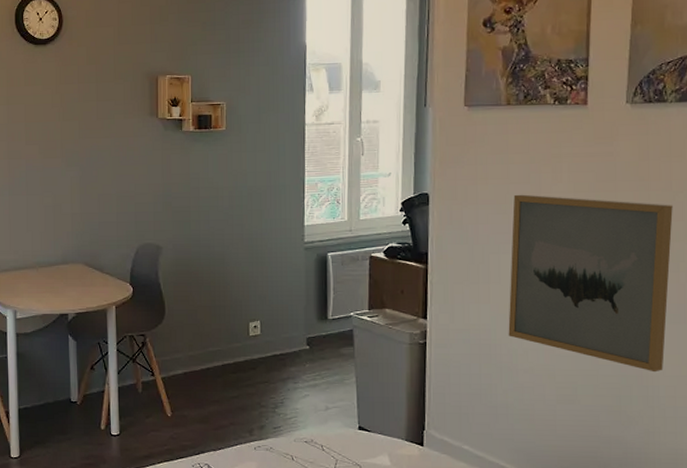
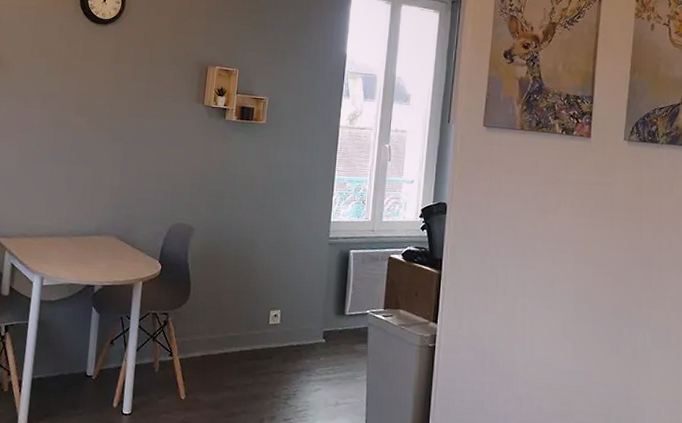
wall art: present [508,194,673,373] -> none [511,212,661,395]

